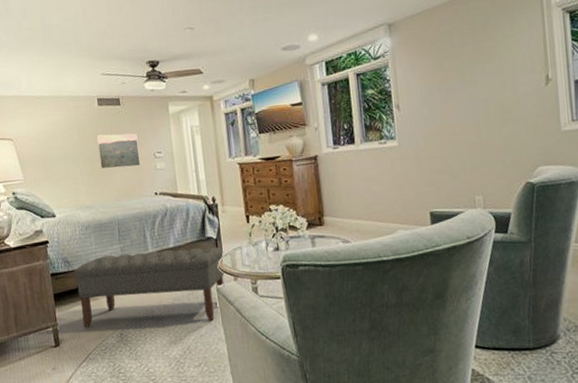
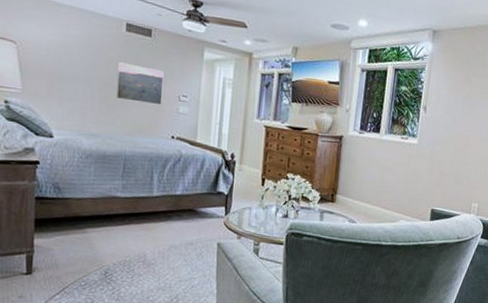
bench: present [74,247,225,327] -> none [64,189,232,274]

